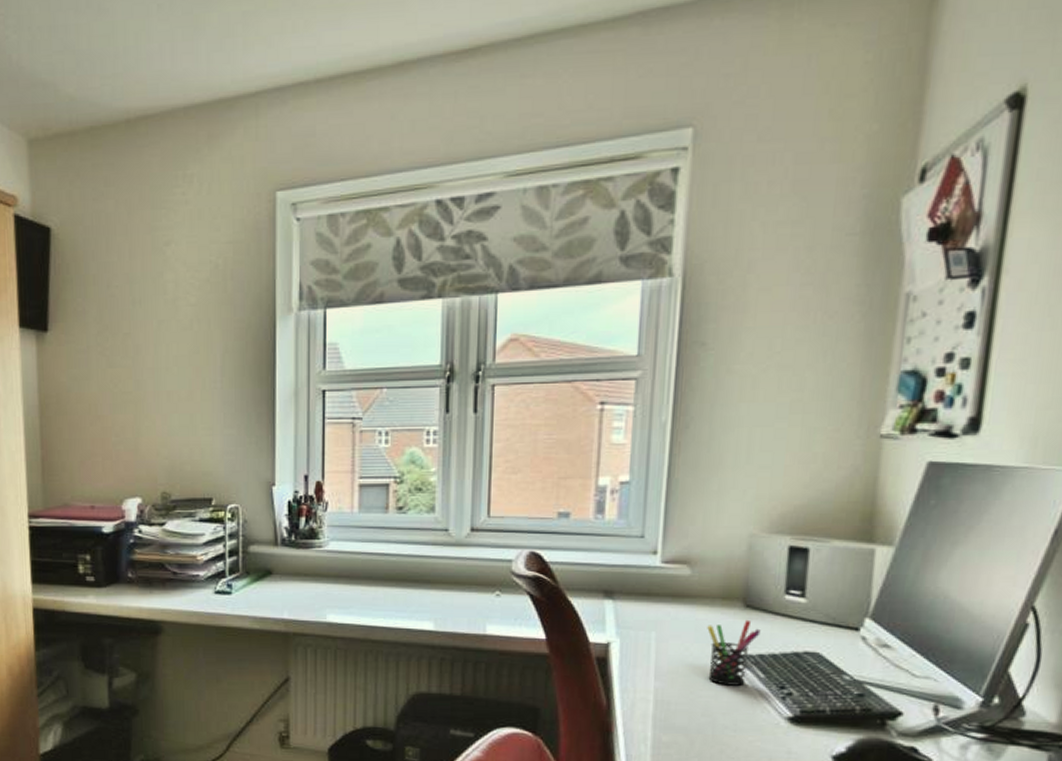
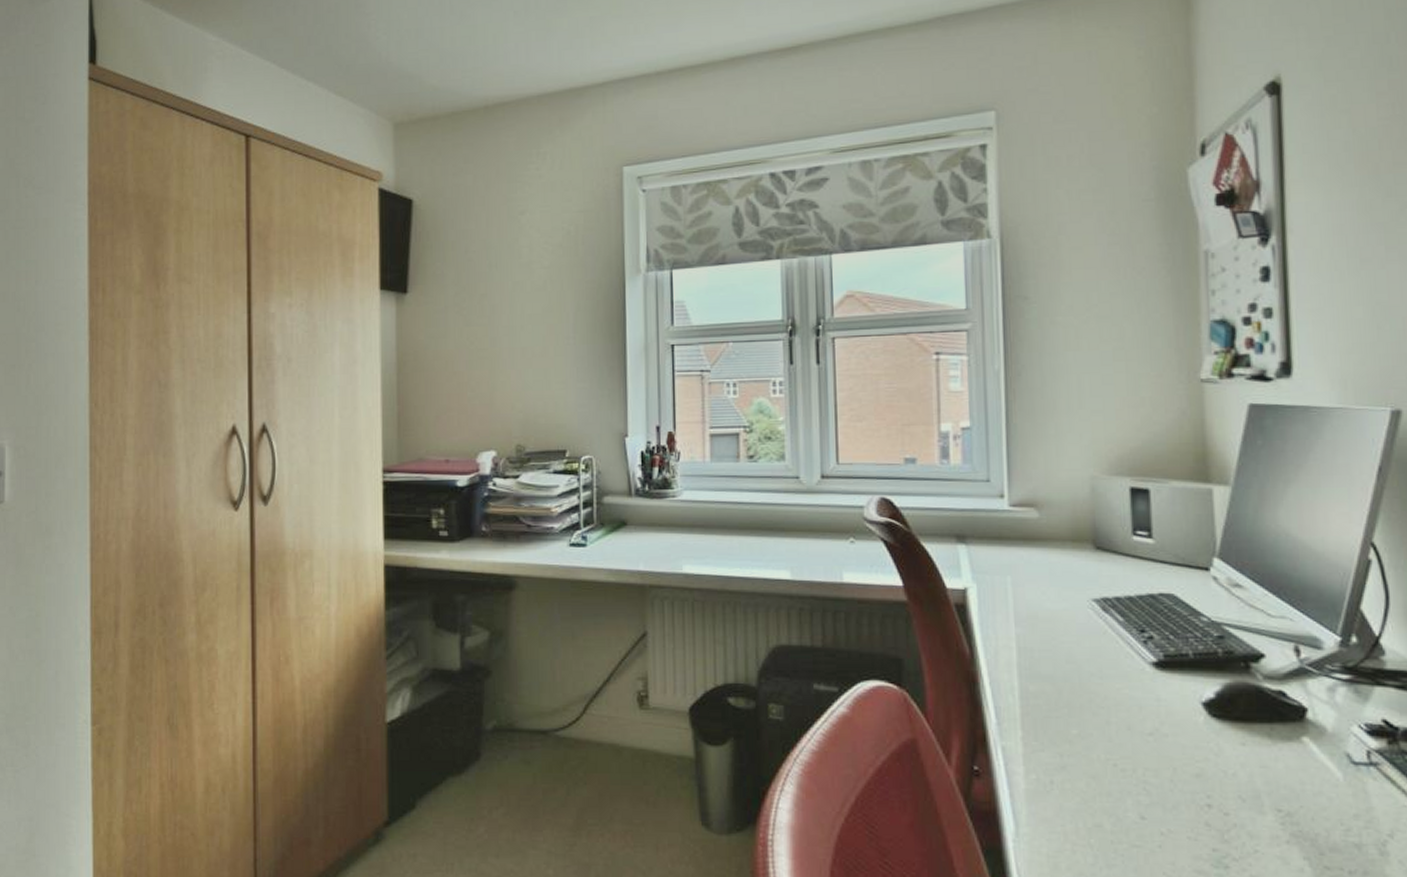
pen holder: present [707,619,761,686] -> none [1061,561,1114,630]

